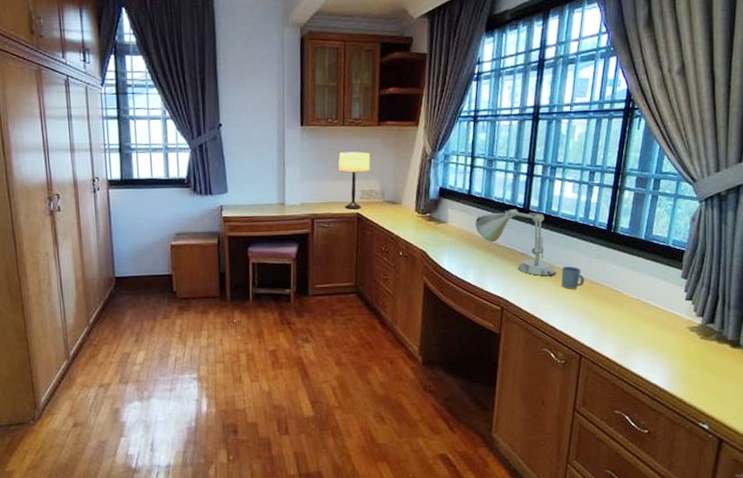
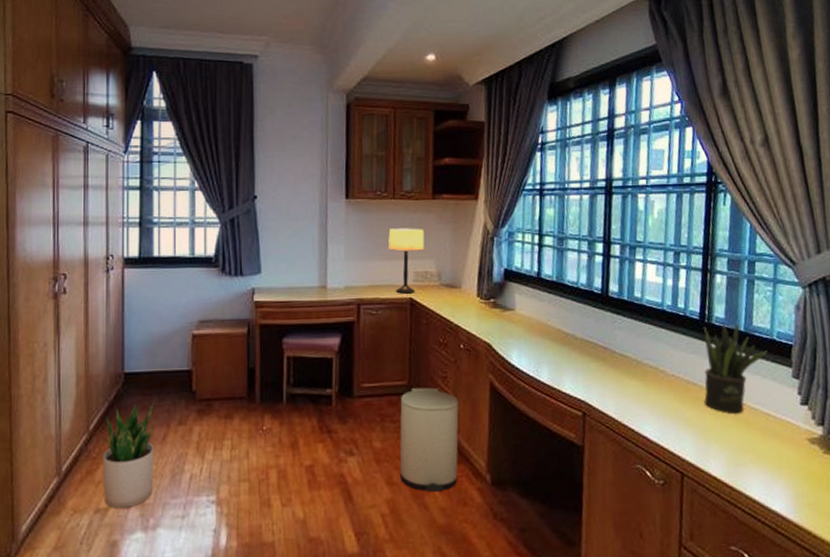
planter: none [101,301,146,385] -> present [103,402,154,509]
pedal bin: none [347,287,397,371] -> present [399,387,459,493]
desk lamp: present [475,209,557,277] -> none [546,295,646,375]
mug: present [562,266,585,289] -> none [651,362,680,391]
potted plant: none [605,231,663,307] -> present [704,321,768,413]

